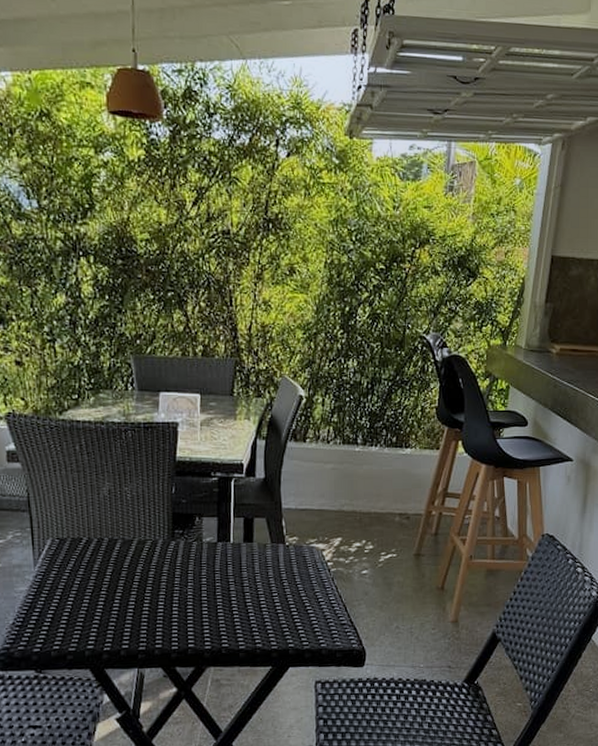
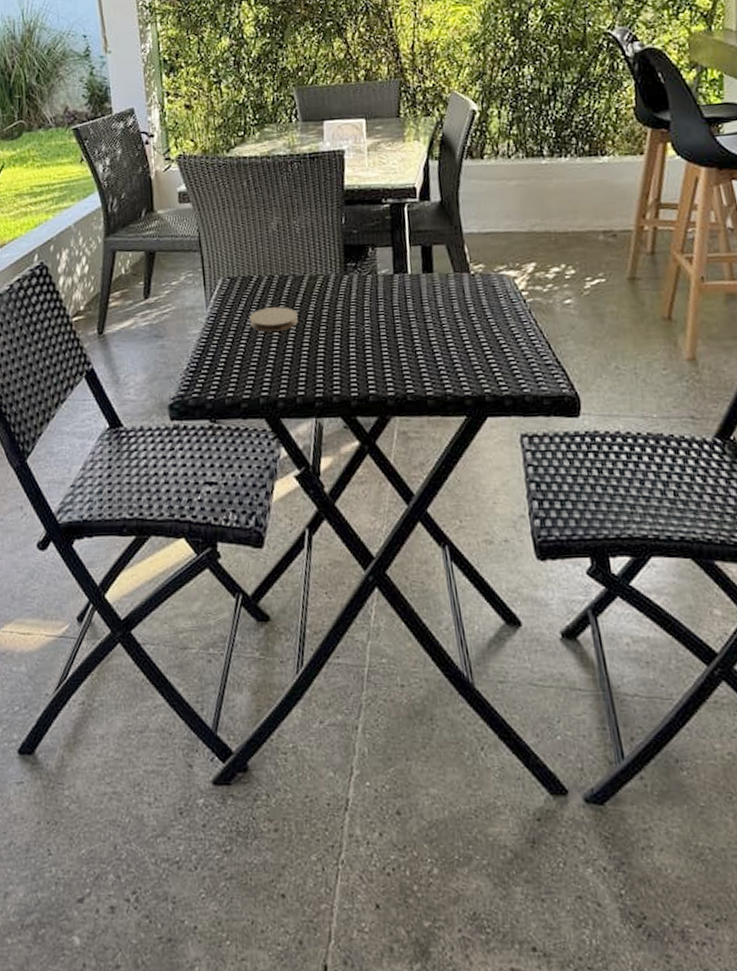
coaster: none [78,568,125,592] -> present [249,307,298,333]

